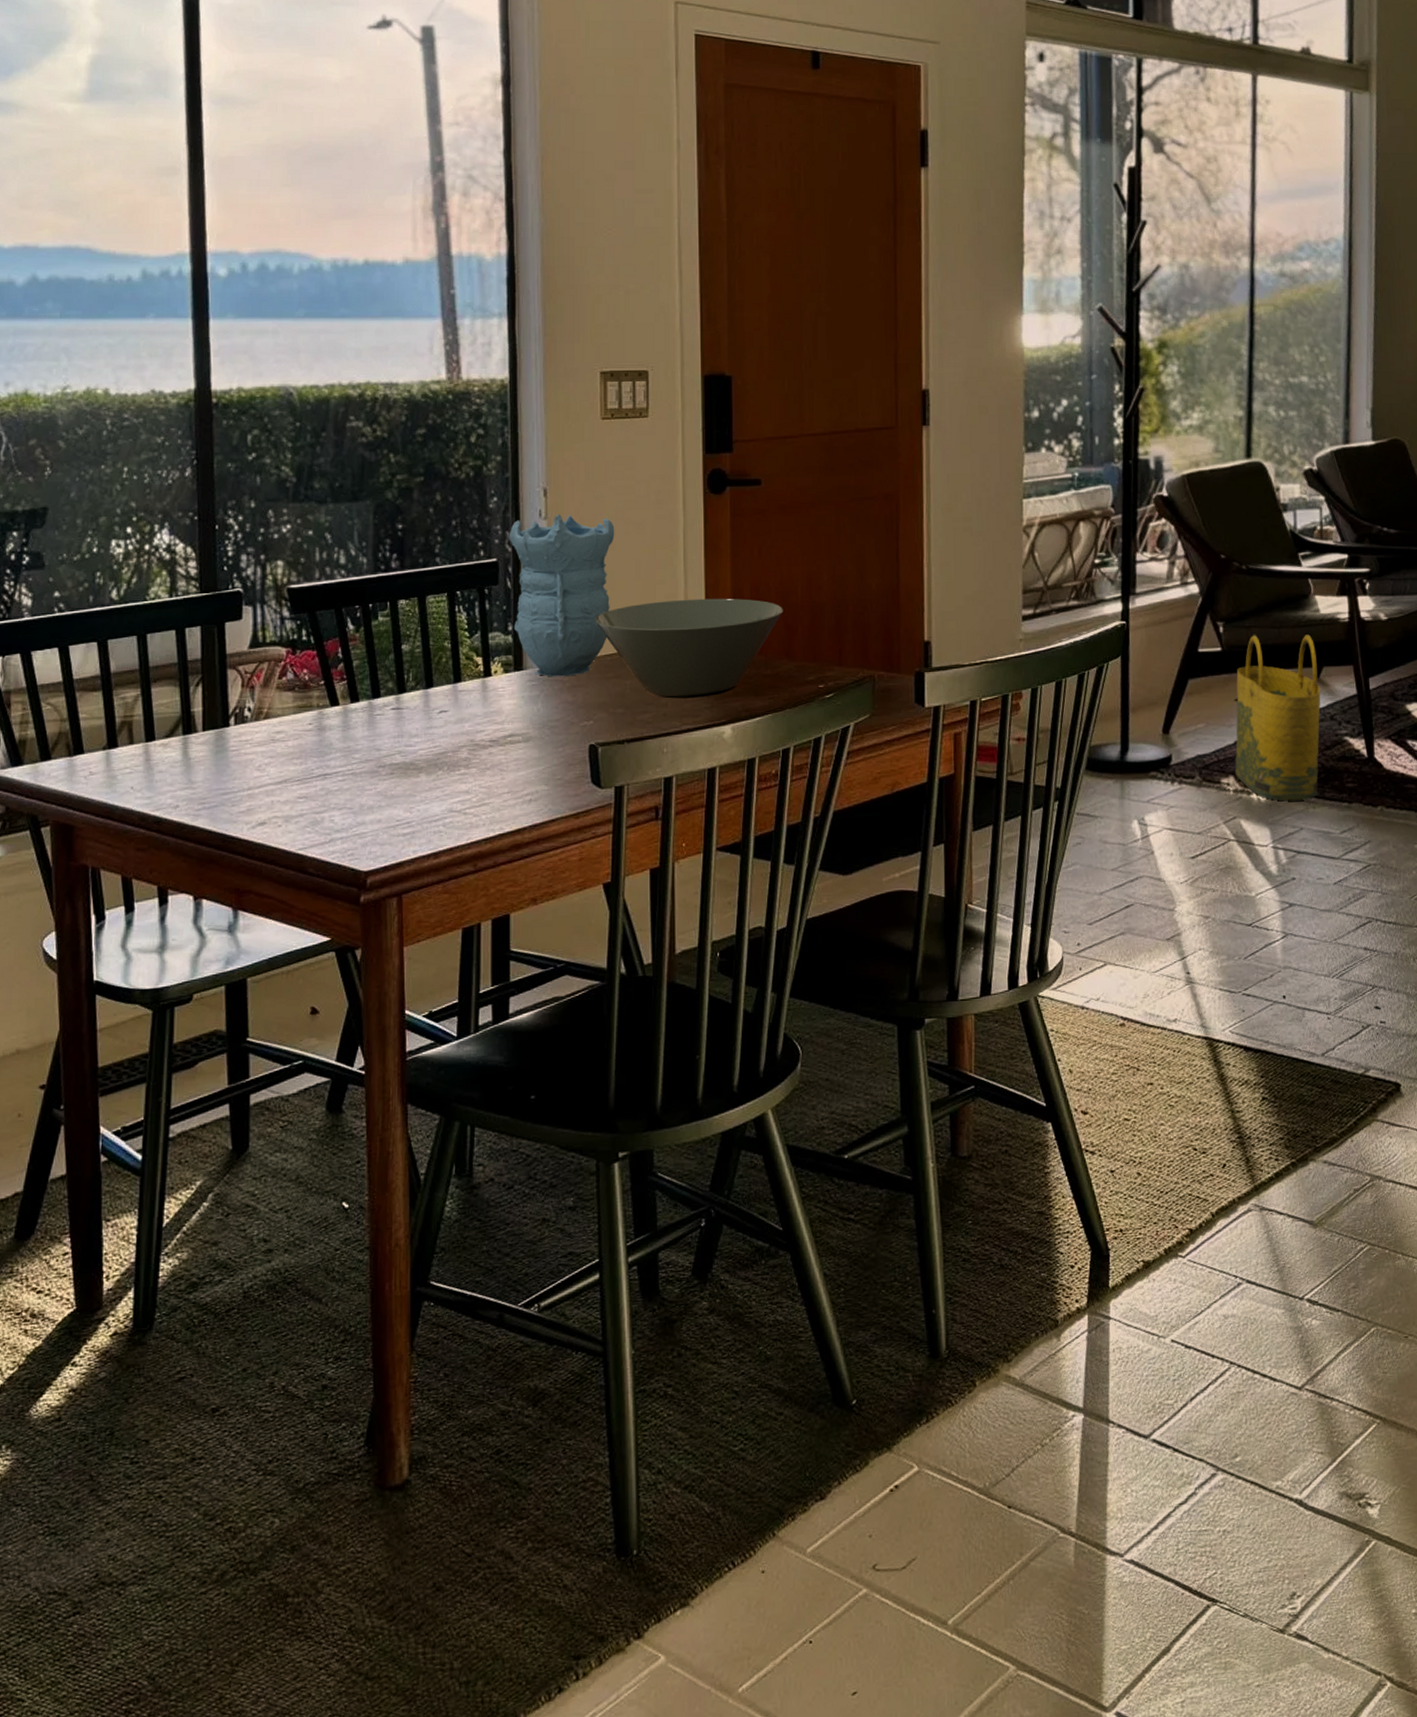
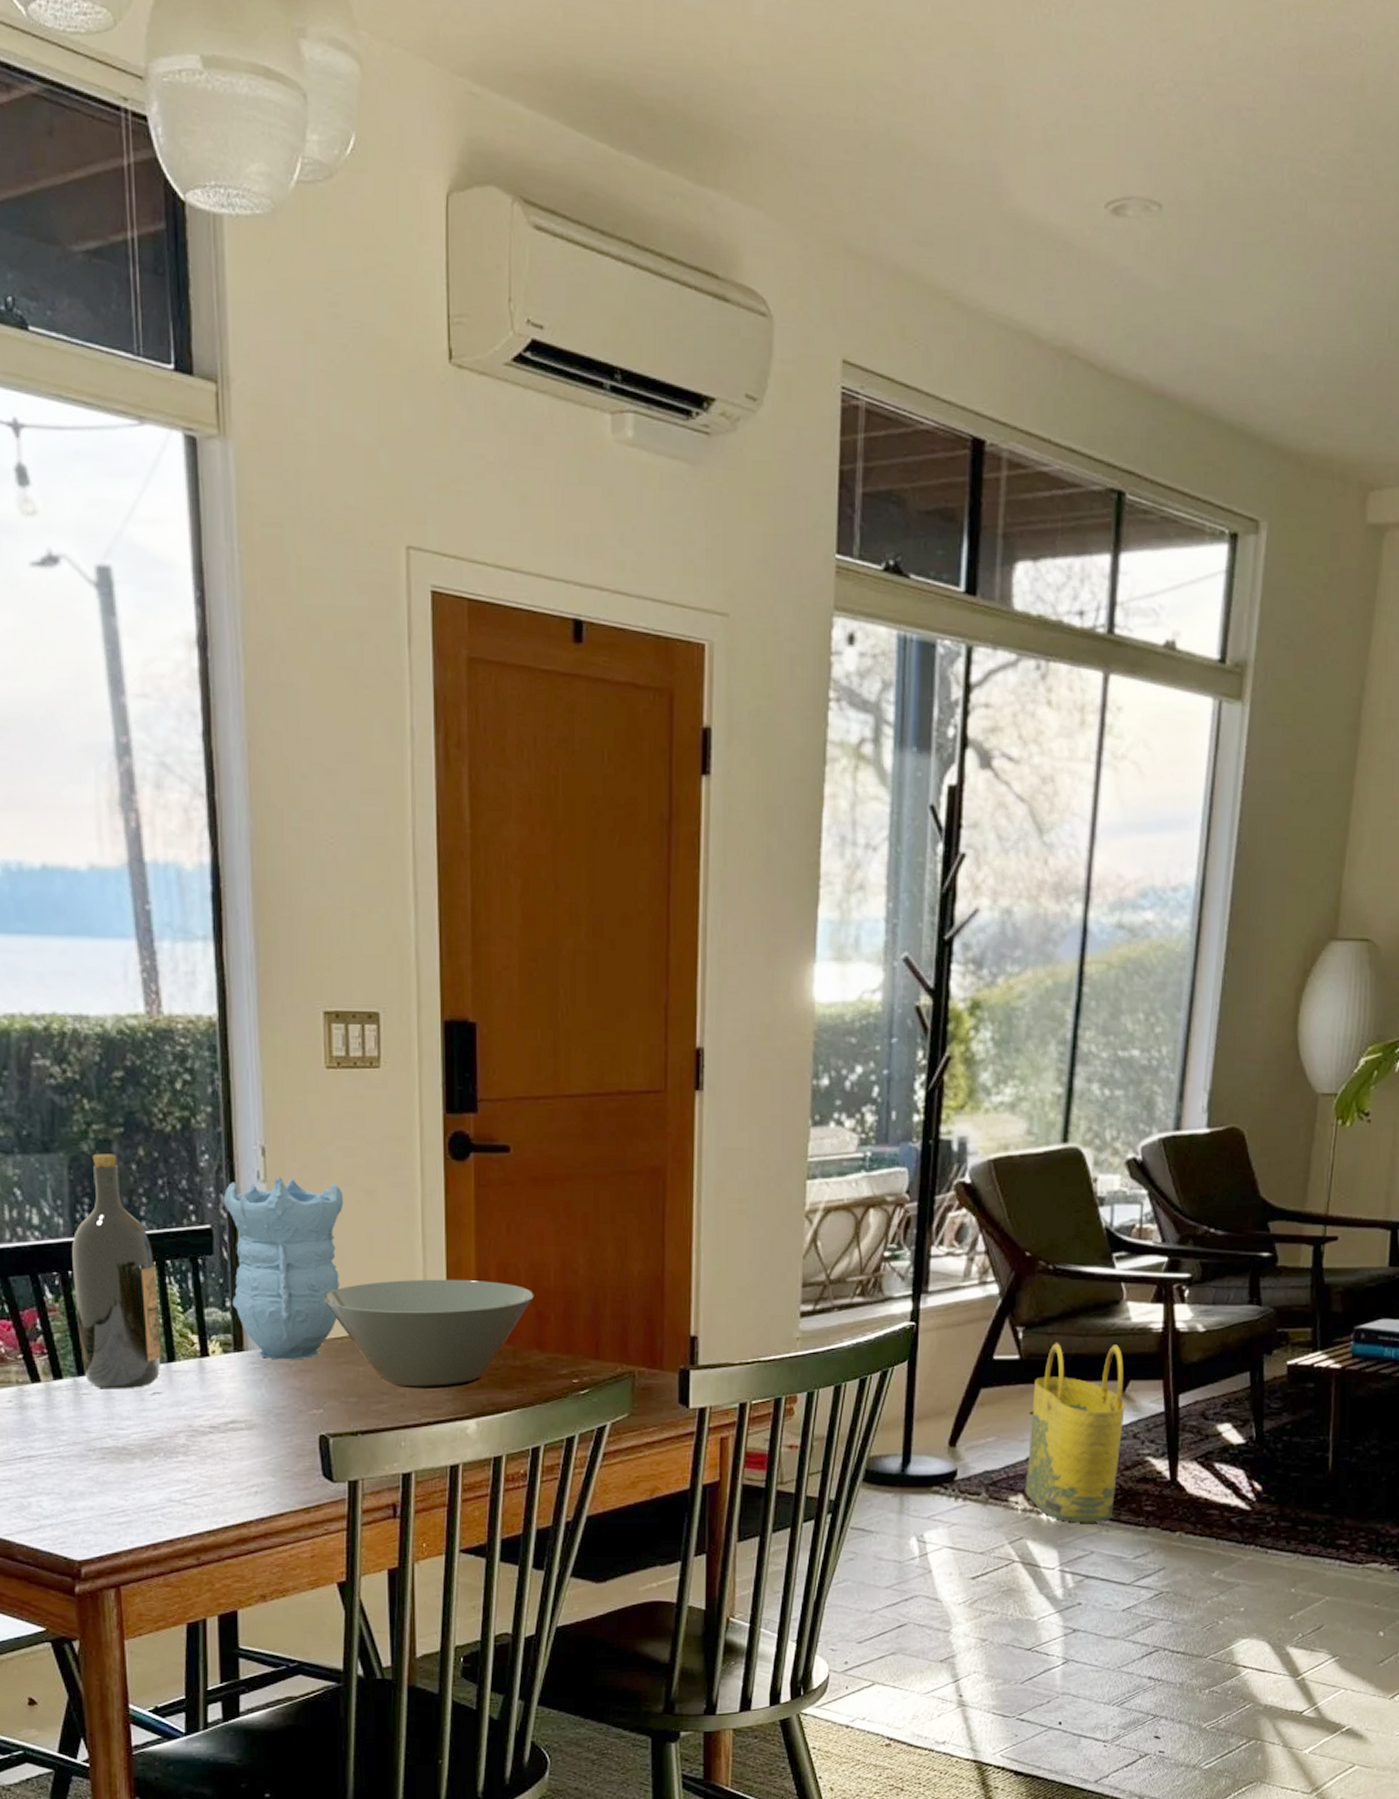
wine bottle: none [373,500,449,710] -> present [72,1153,161,1389]

